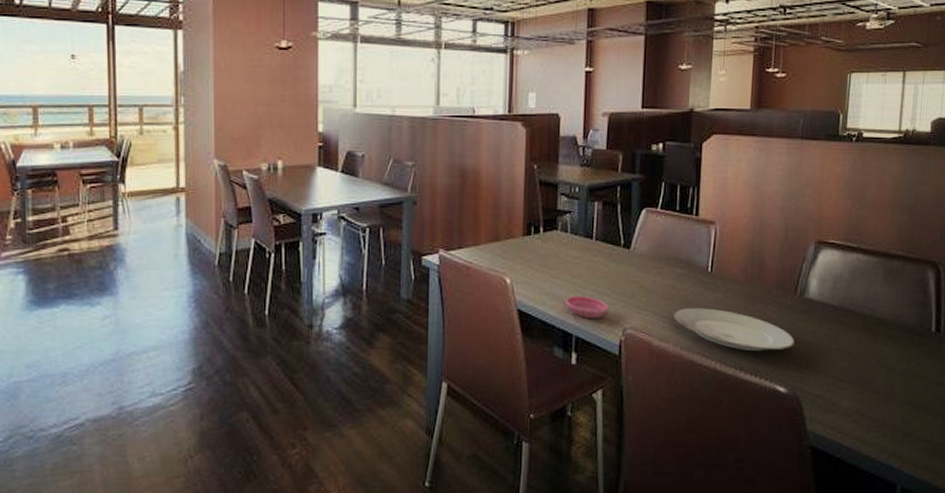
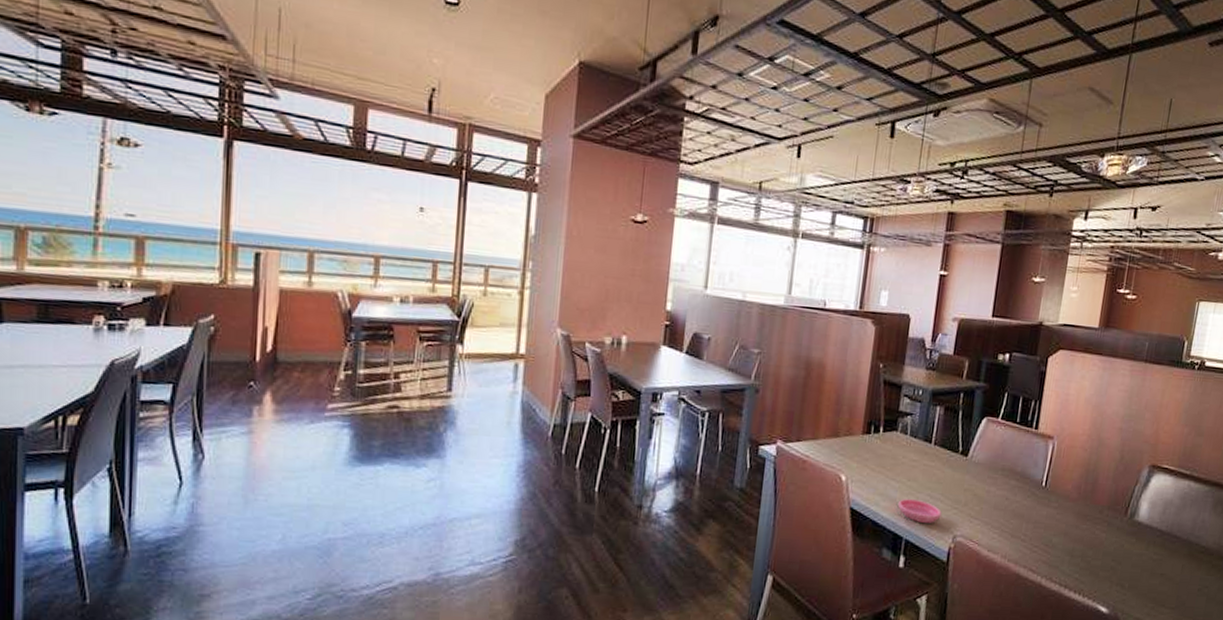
plate: present [673,307,796,352] -> none [1004,520,1121,570]

